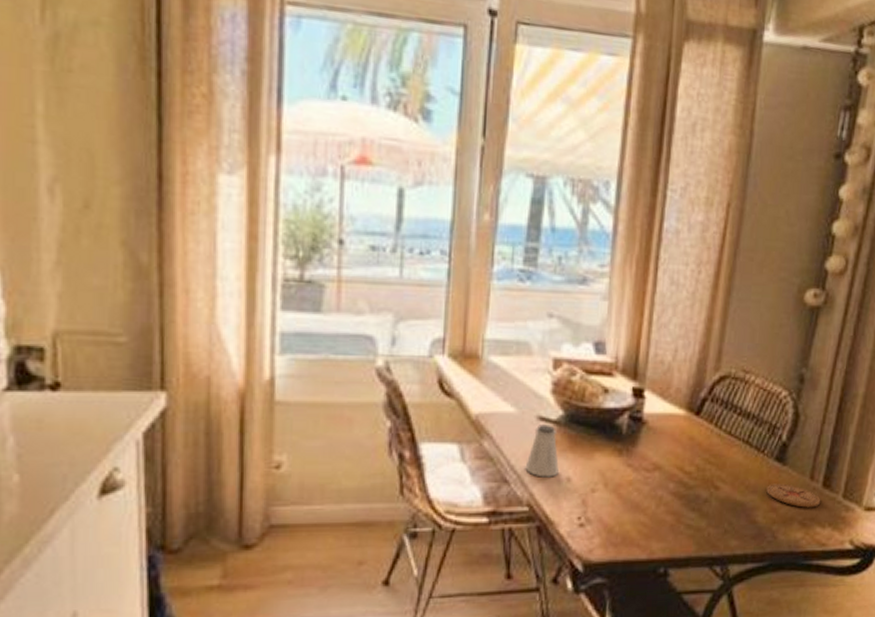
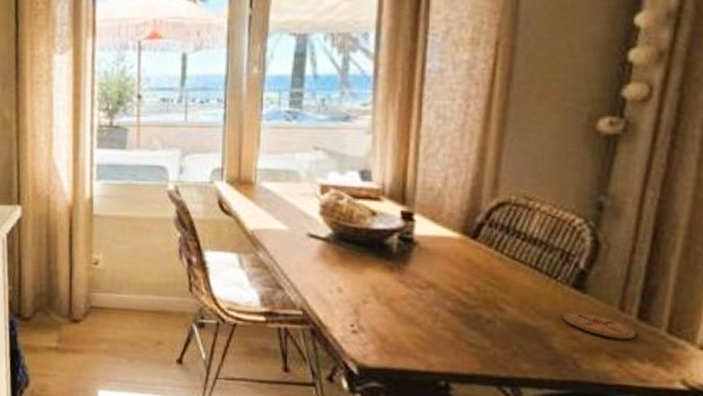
saltshaker: present [525,425,559,477] -> none [298,241,330,287]

